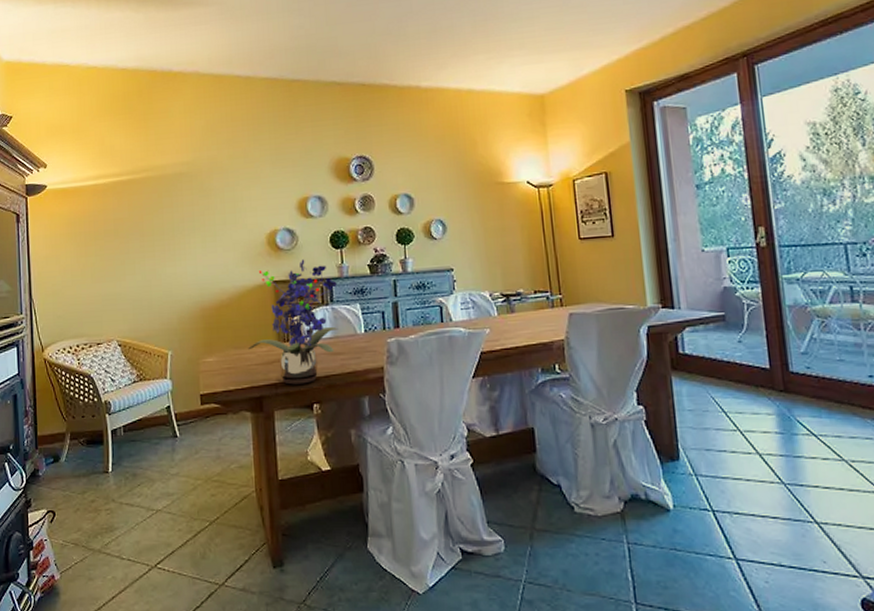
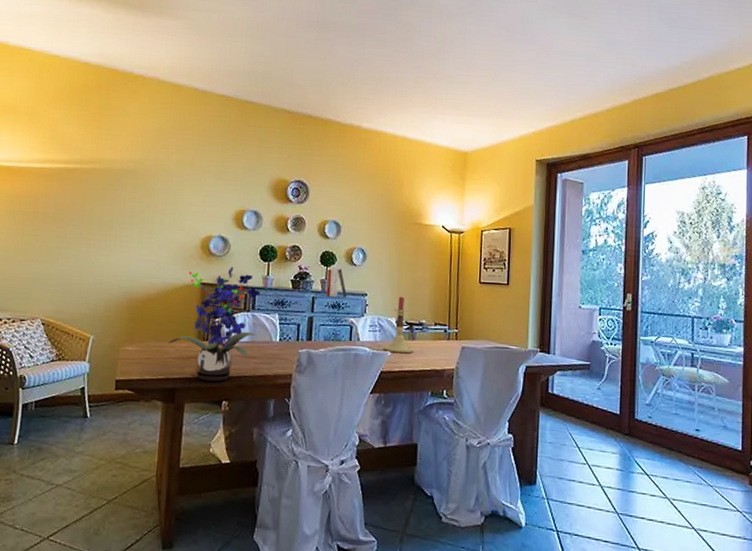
books: none [406,241,431,277] -> present [326,264,347,298]
candlestick: none [480,266,514,330] -> present [383,296,413,354]

